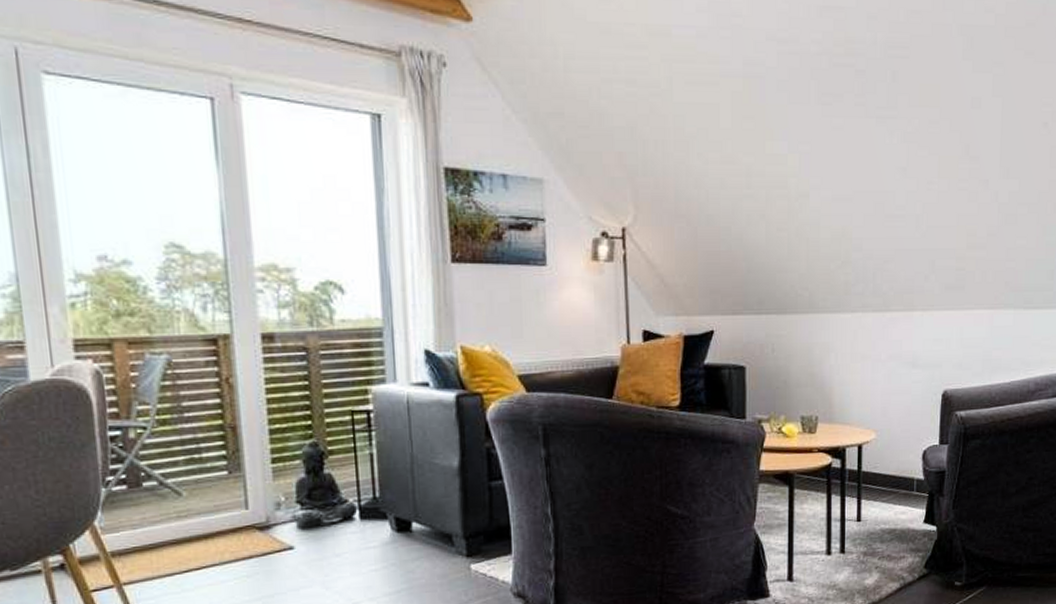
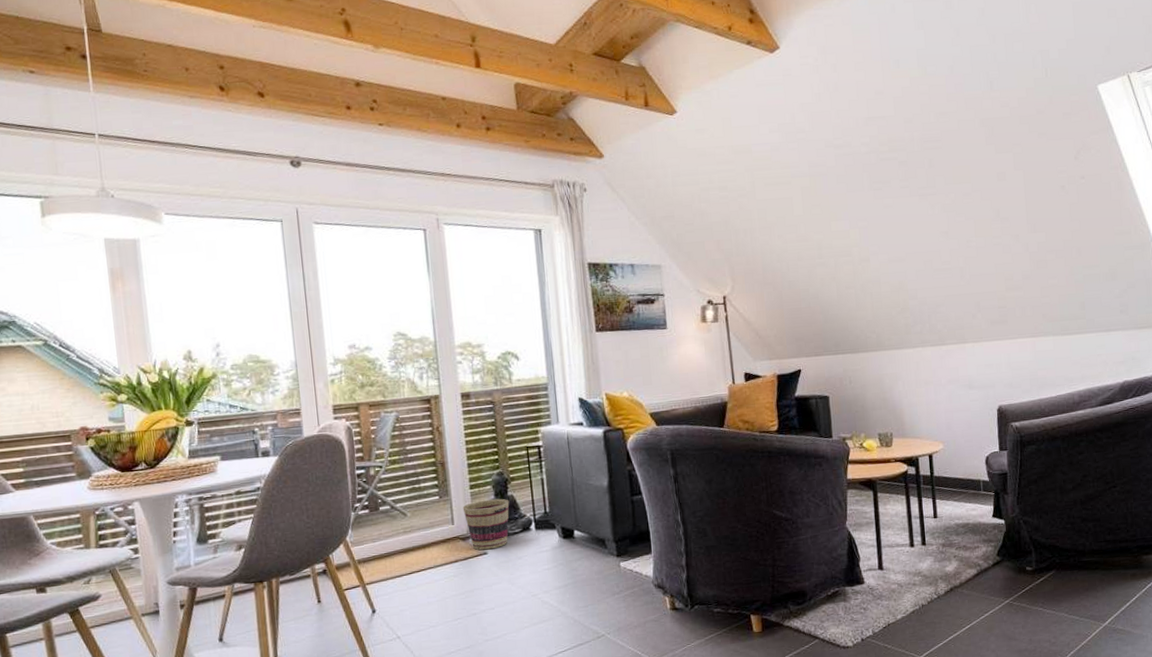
basket: none [260,477,326,544] -> present [462,498,510,551]

